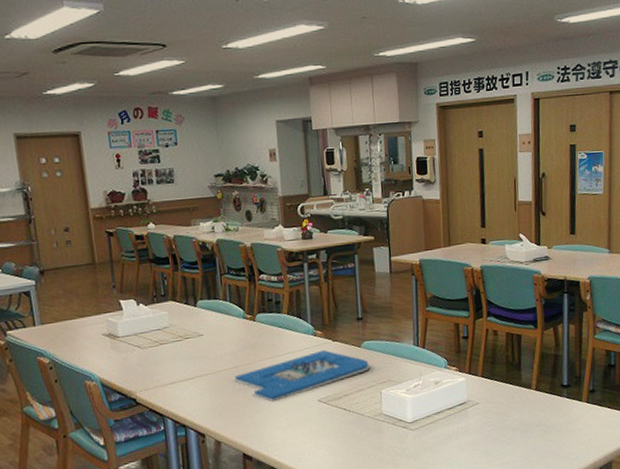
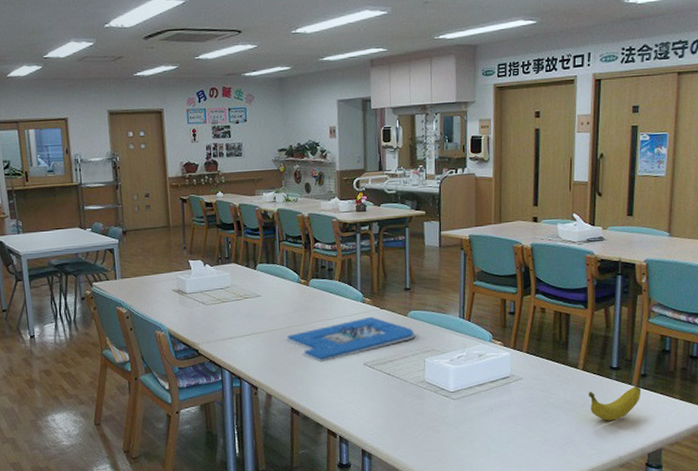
banana: none [542,401,591,439] -> present [588,386,641,421]

